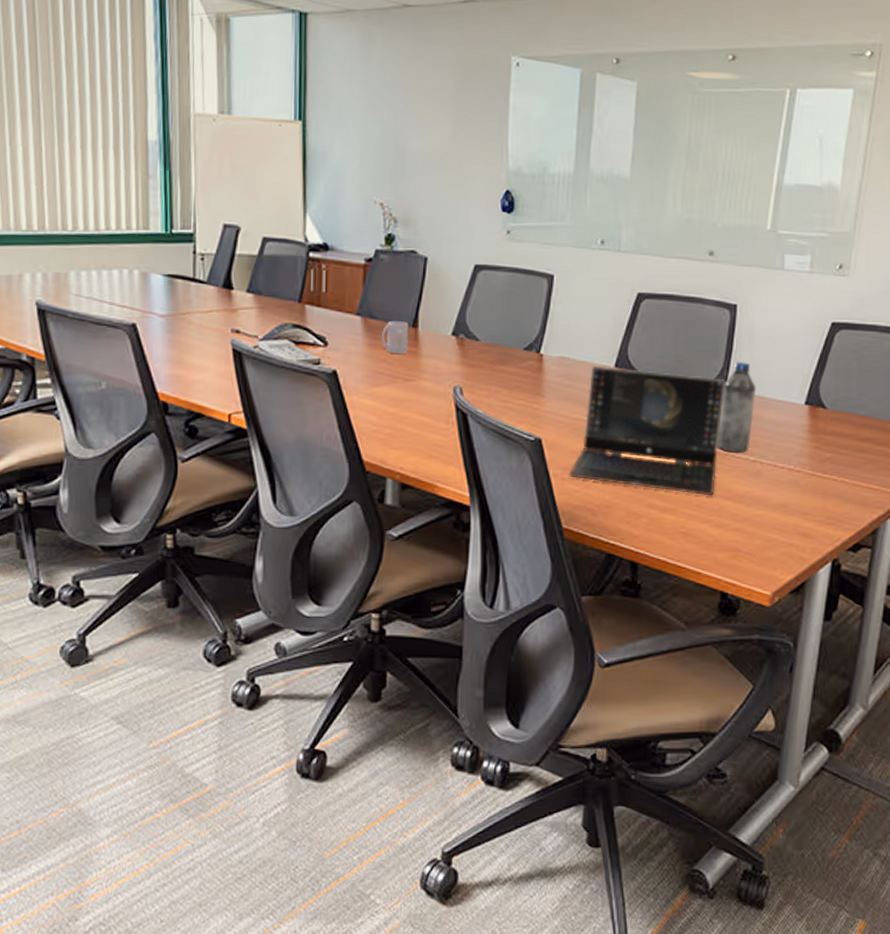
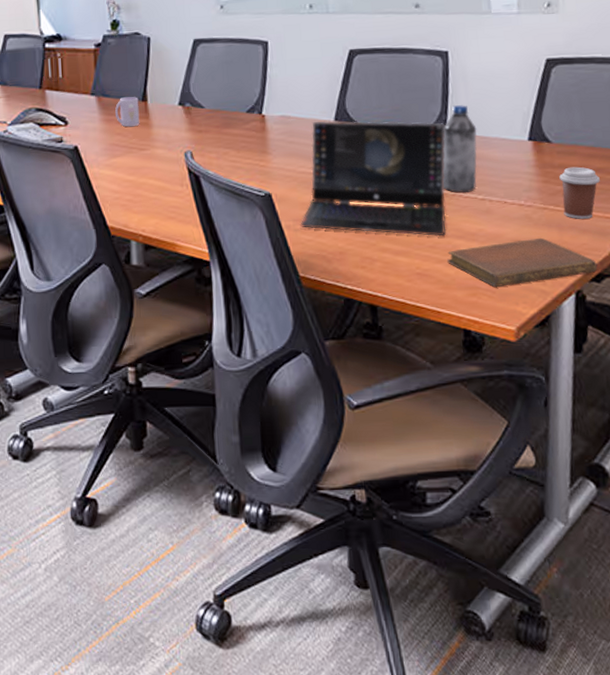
notebook: none [713,505,856,551] -> present [447,238,598,287]
coffee cup: none [830,435,868,488] -> present [559,166,600,219]

